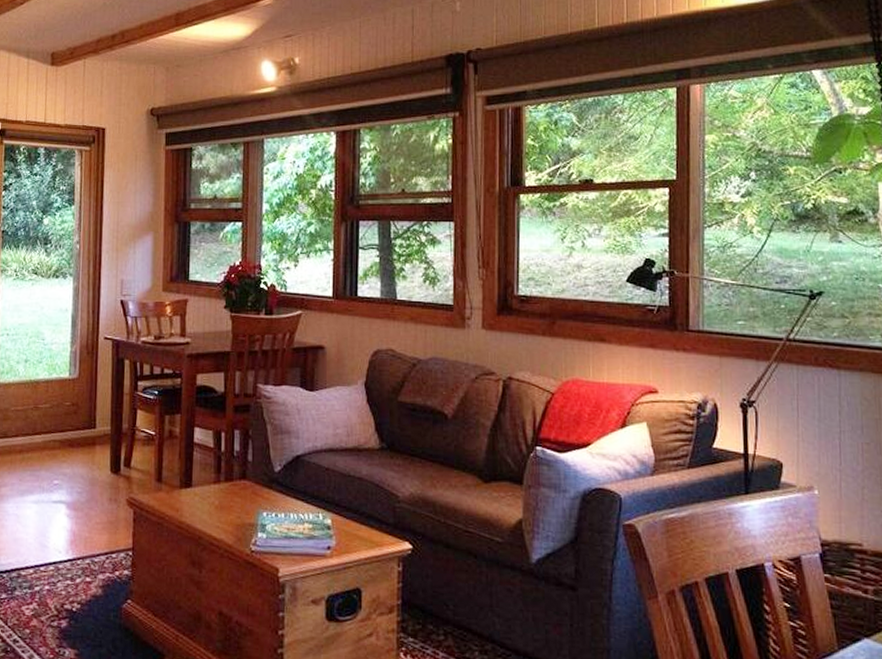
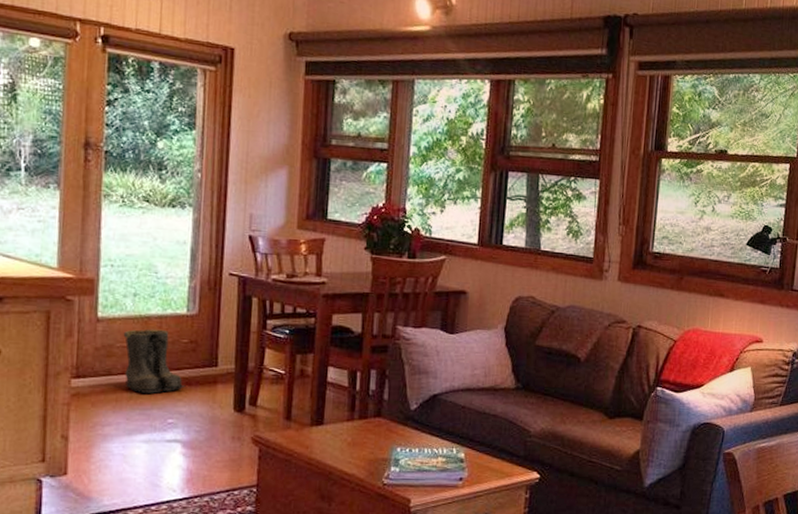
boots: none [16,393,69,455] -> present [123,329,186,394]

